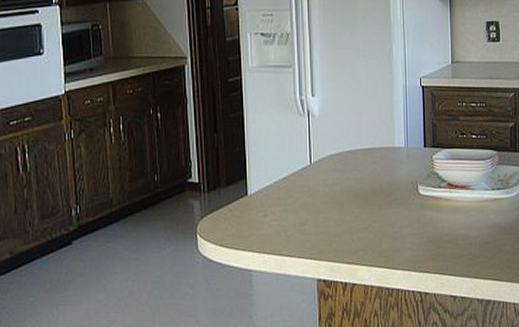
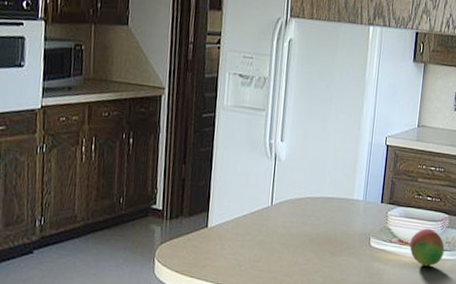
fruit: none [460,168,498,209] -> present [410,228,445,267]

